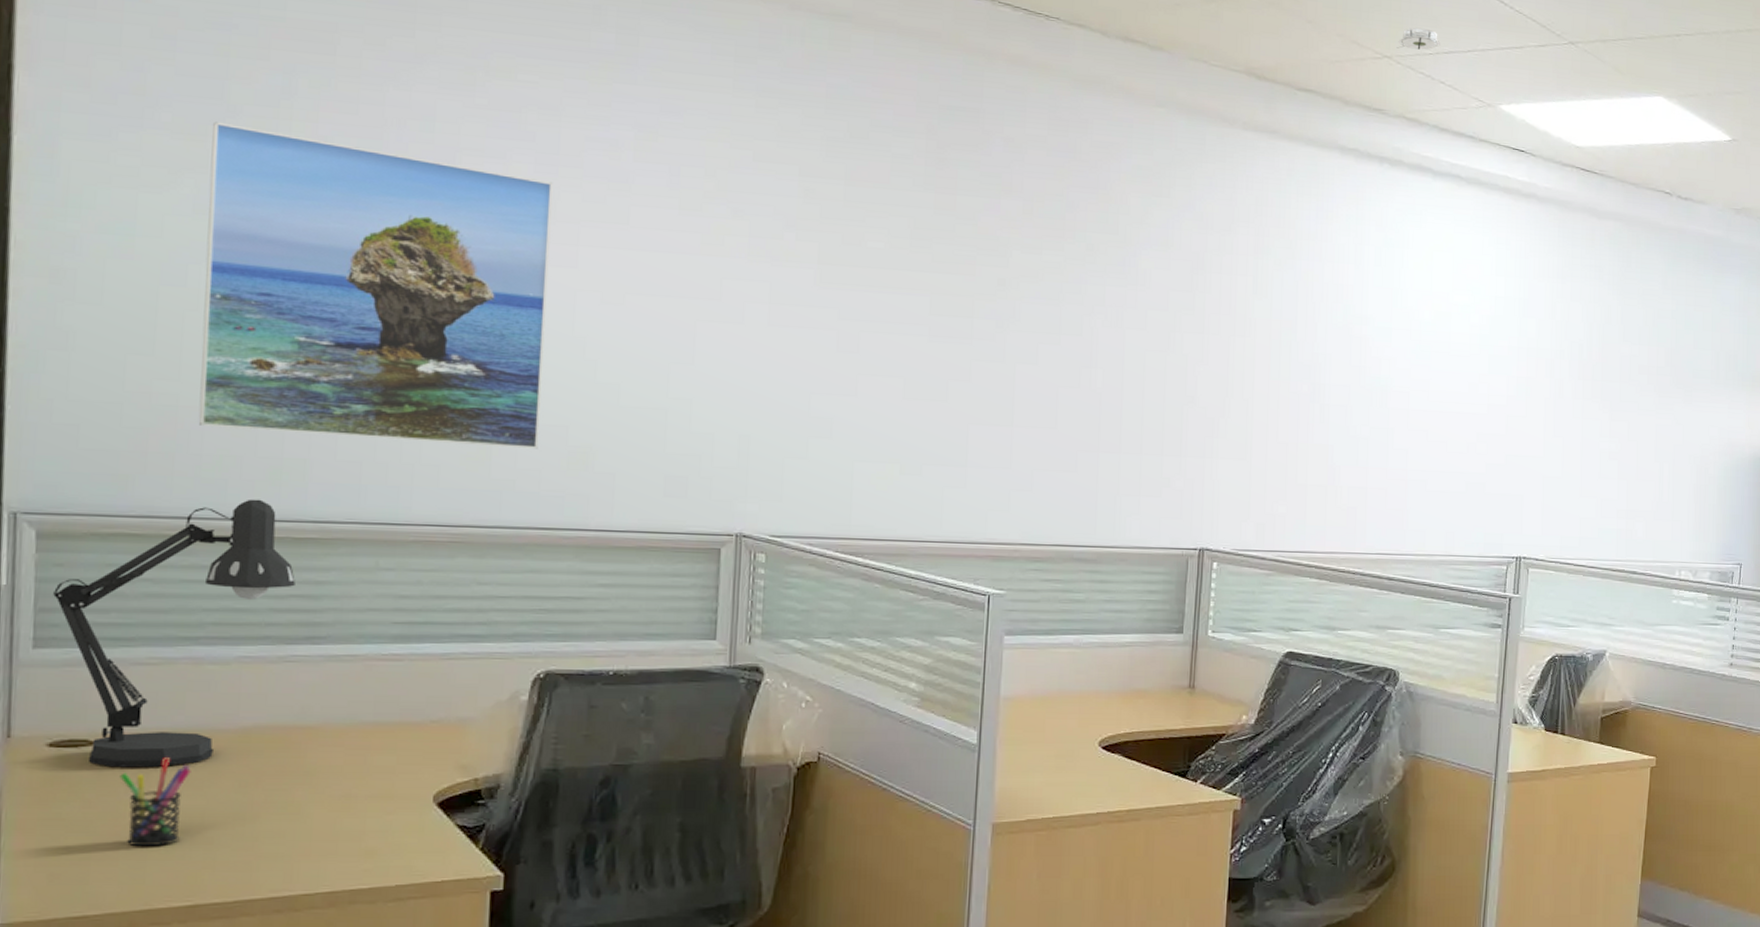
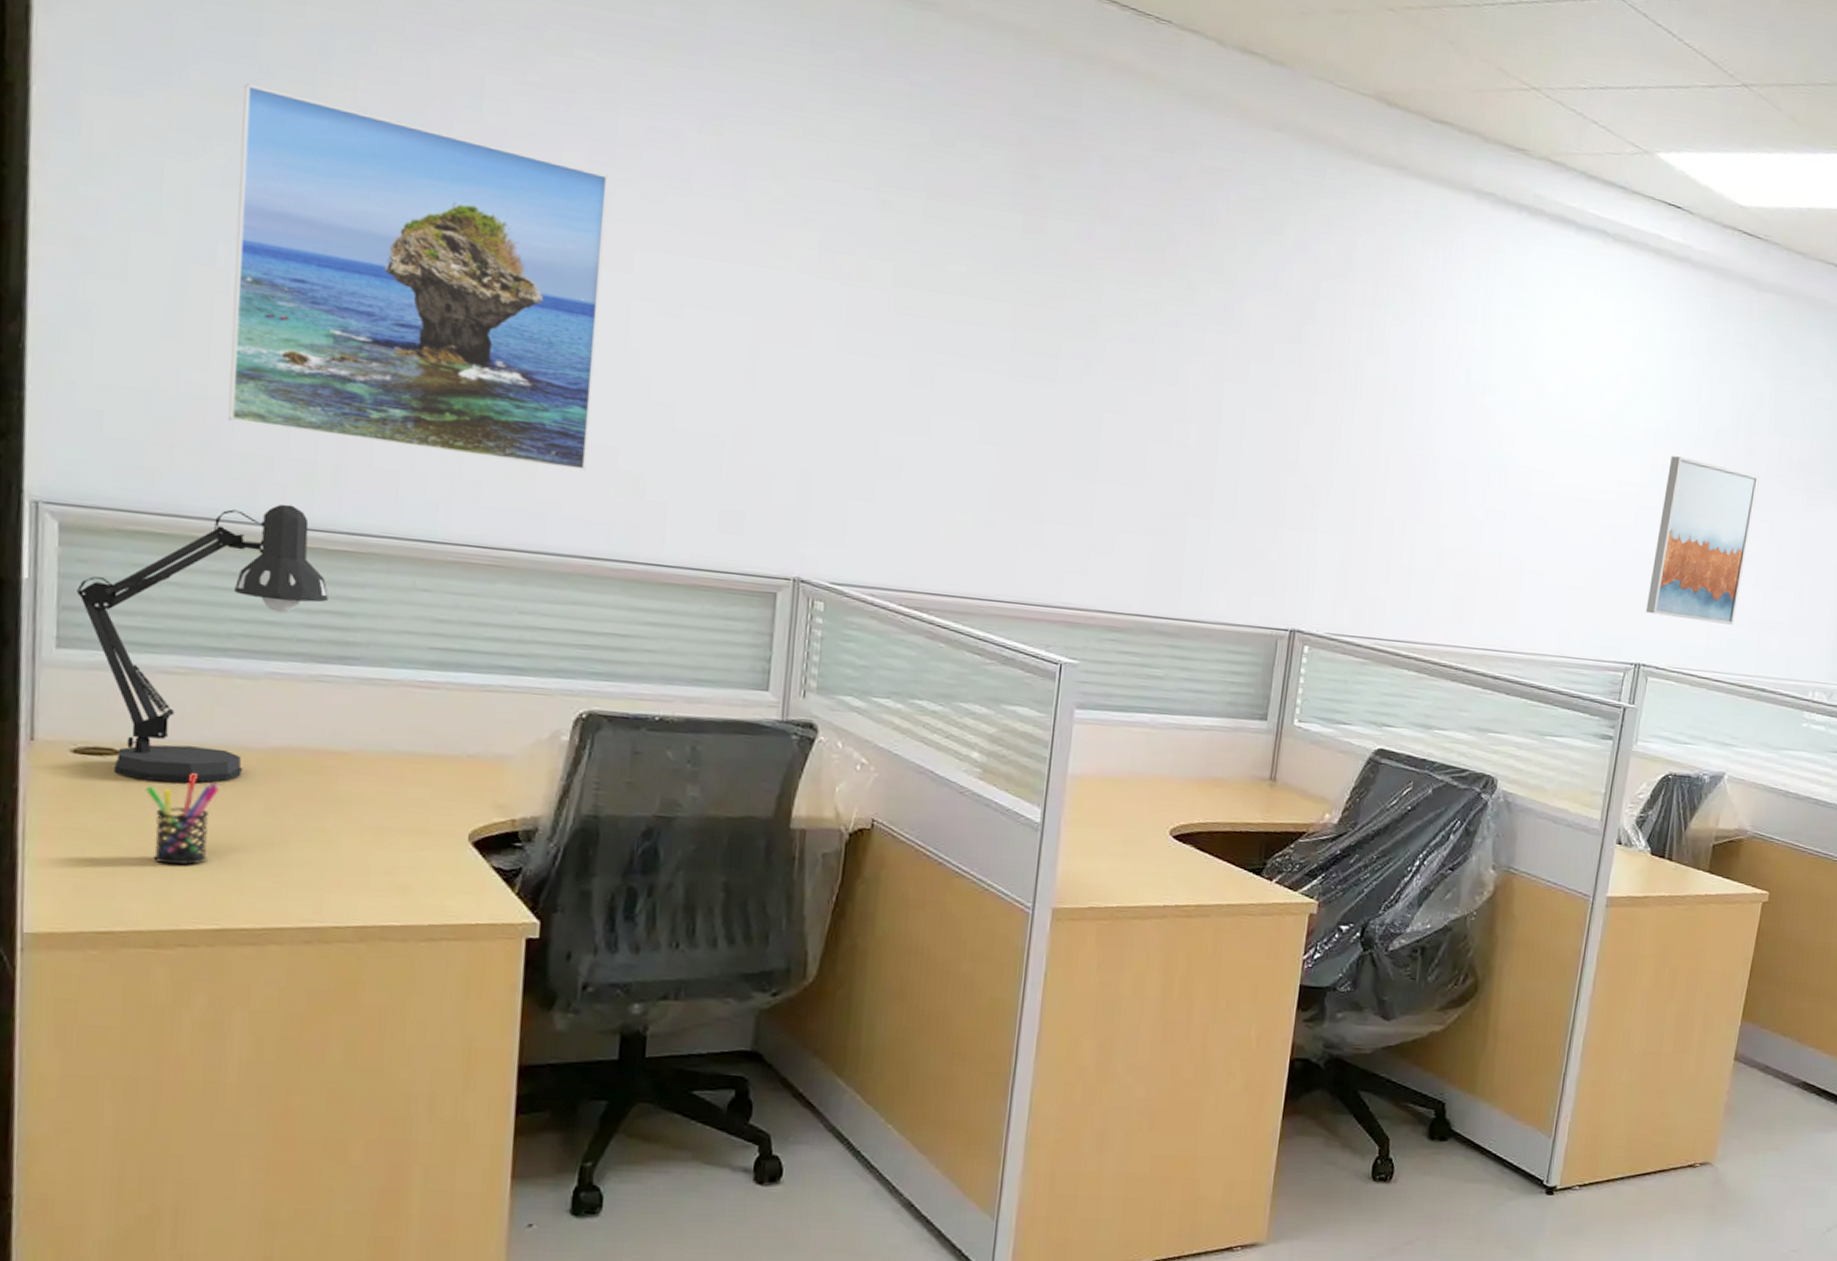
smoke detector: present [1396,27,1440,50] -> none [1547,56,1597,83]
wall art: none [1522,368,1614,516] -> present [1645,456,1759,625]

